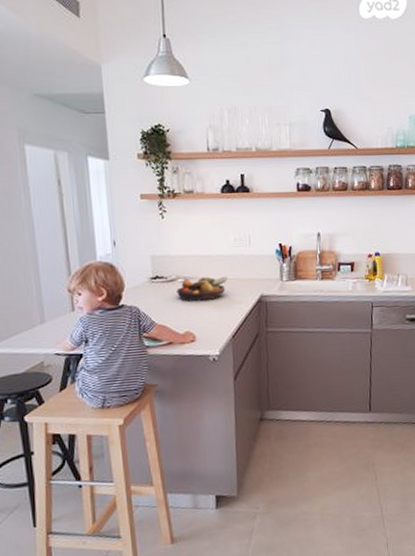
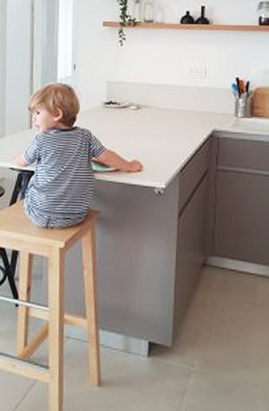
fruit bowl: present [176,276,227,302] -> none [128,106,180,131]

